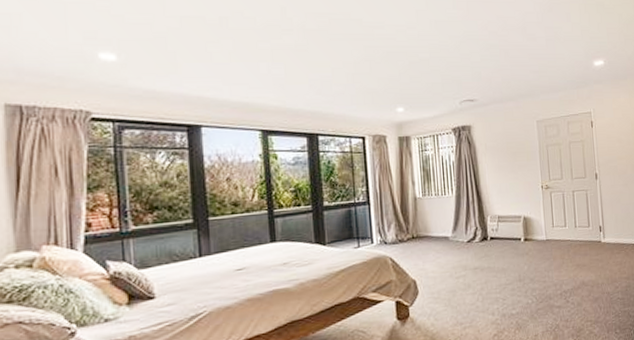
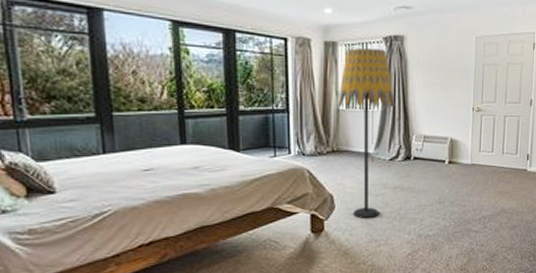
floor lamp: none [414,139,468,302] -> present [338,48,395,218]

